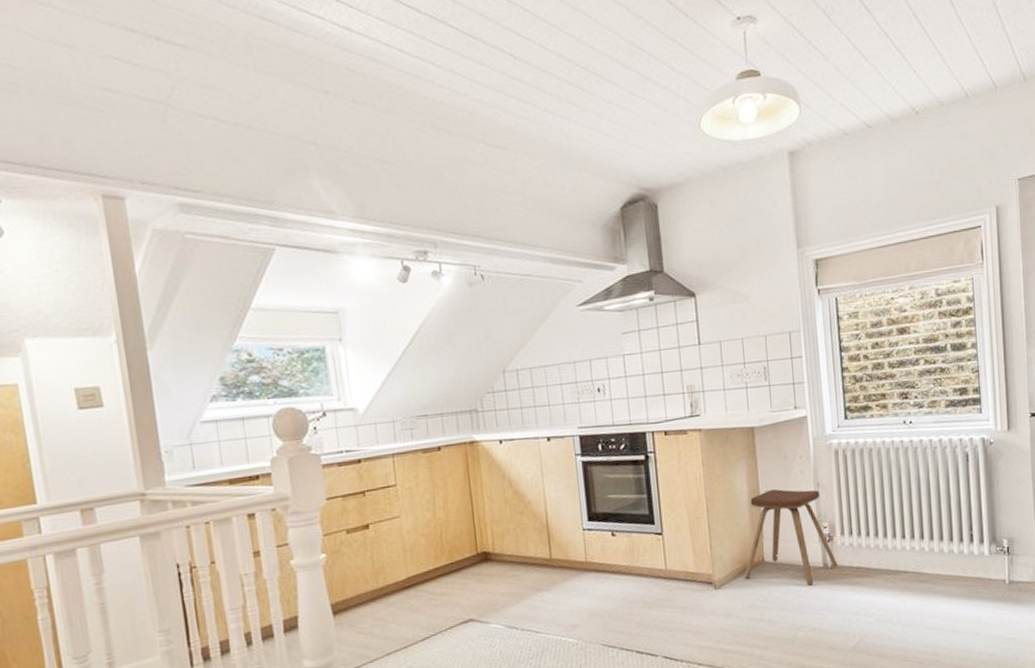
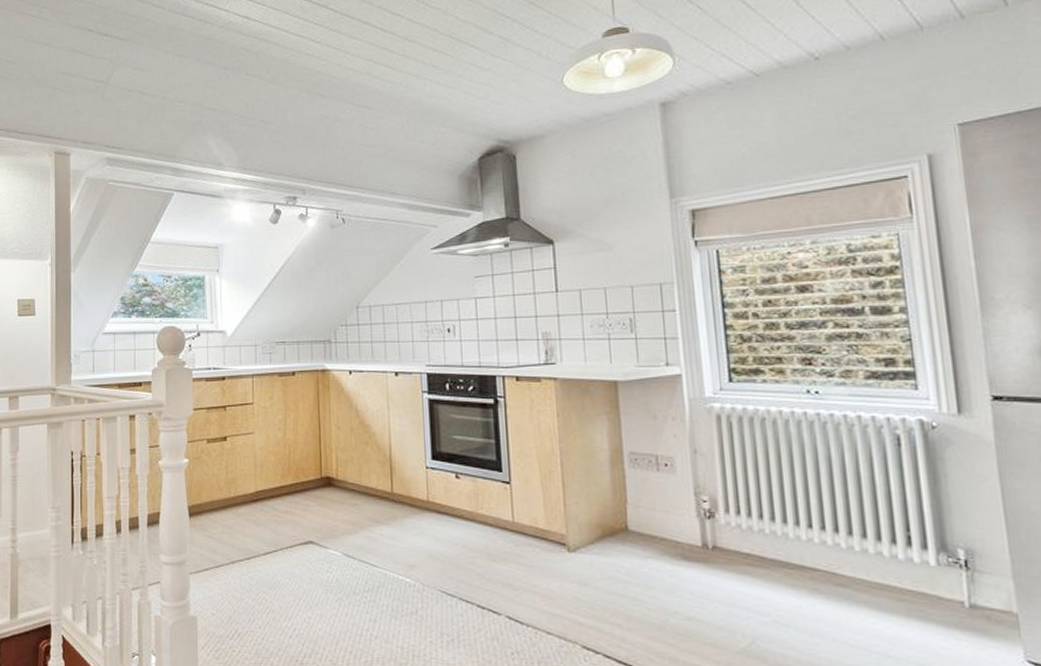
music stool: present [744,489,838,586] -> none [603,451,721,566]

